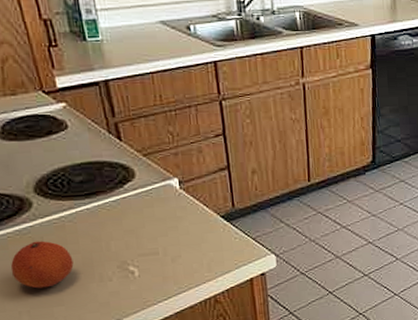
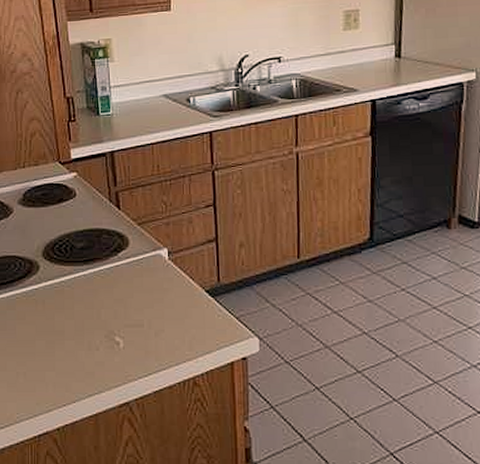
fruit: present [10,240,74,289] -> none [15,304,67,351]

